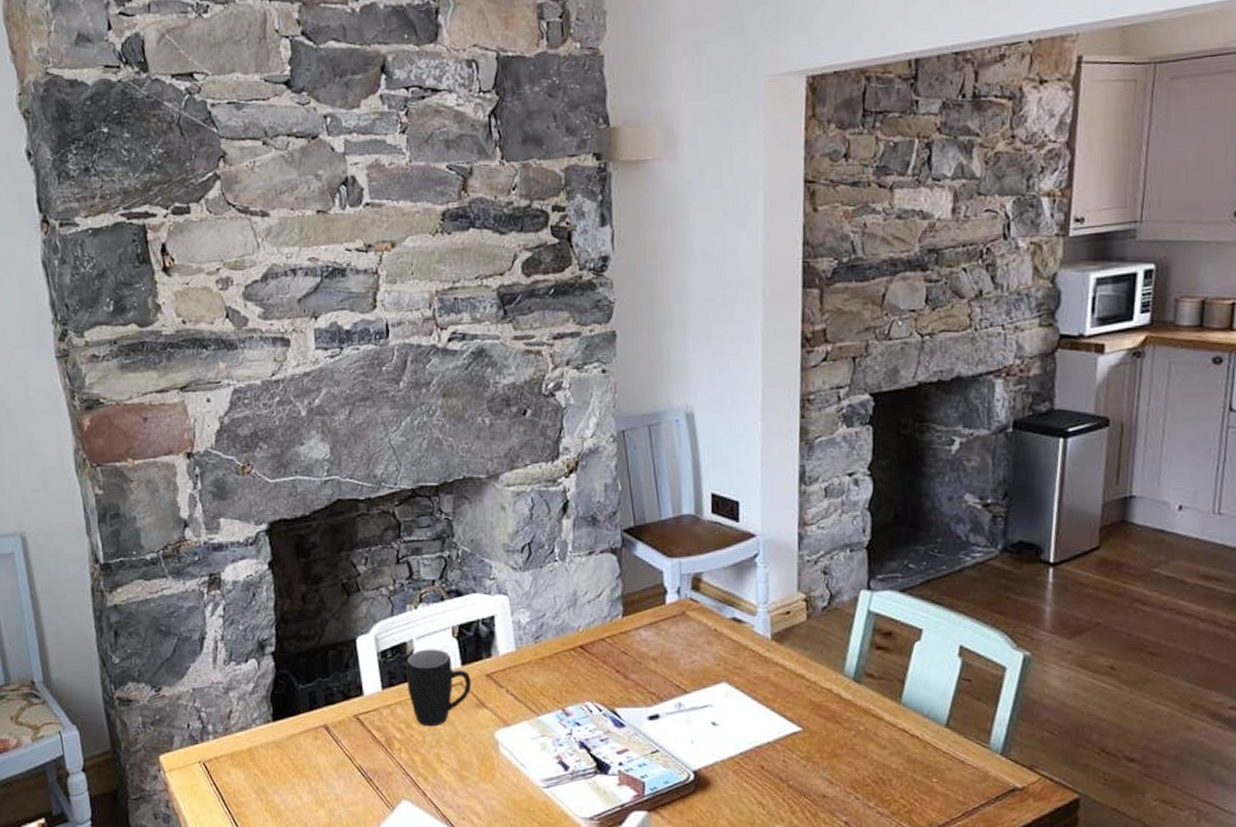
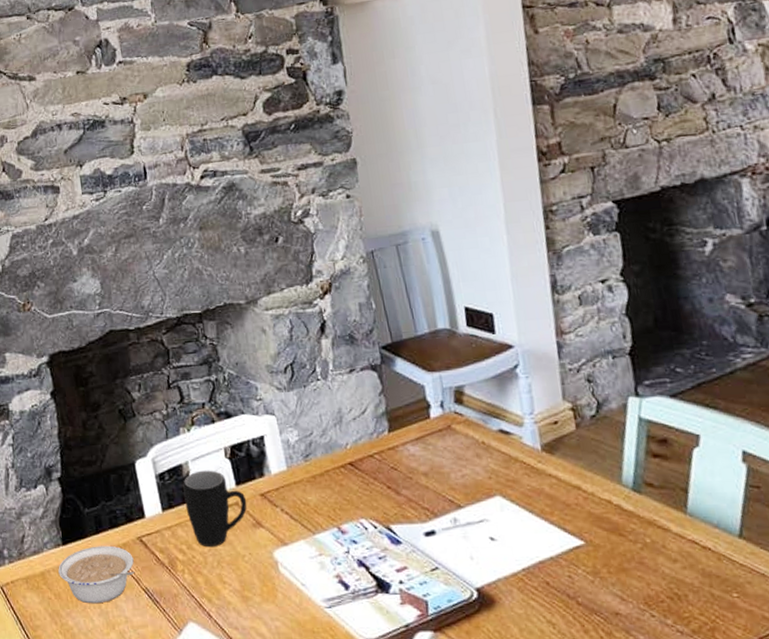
legume: none [267,723,349,781] -> present [58,545,135,604]

